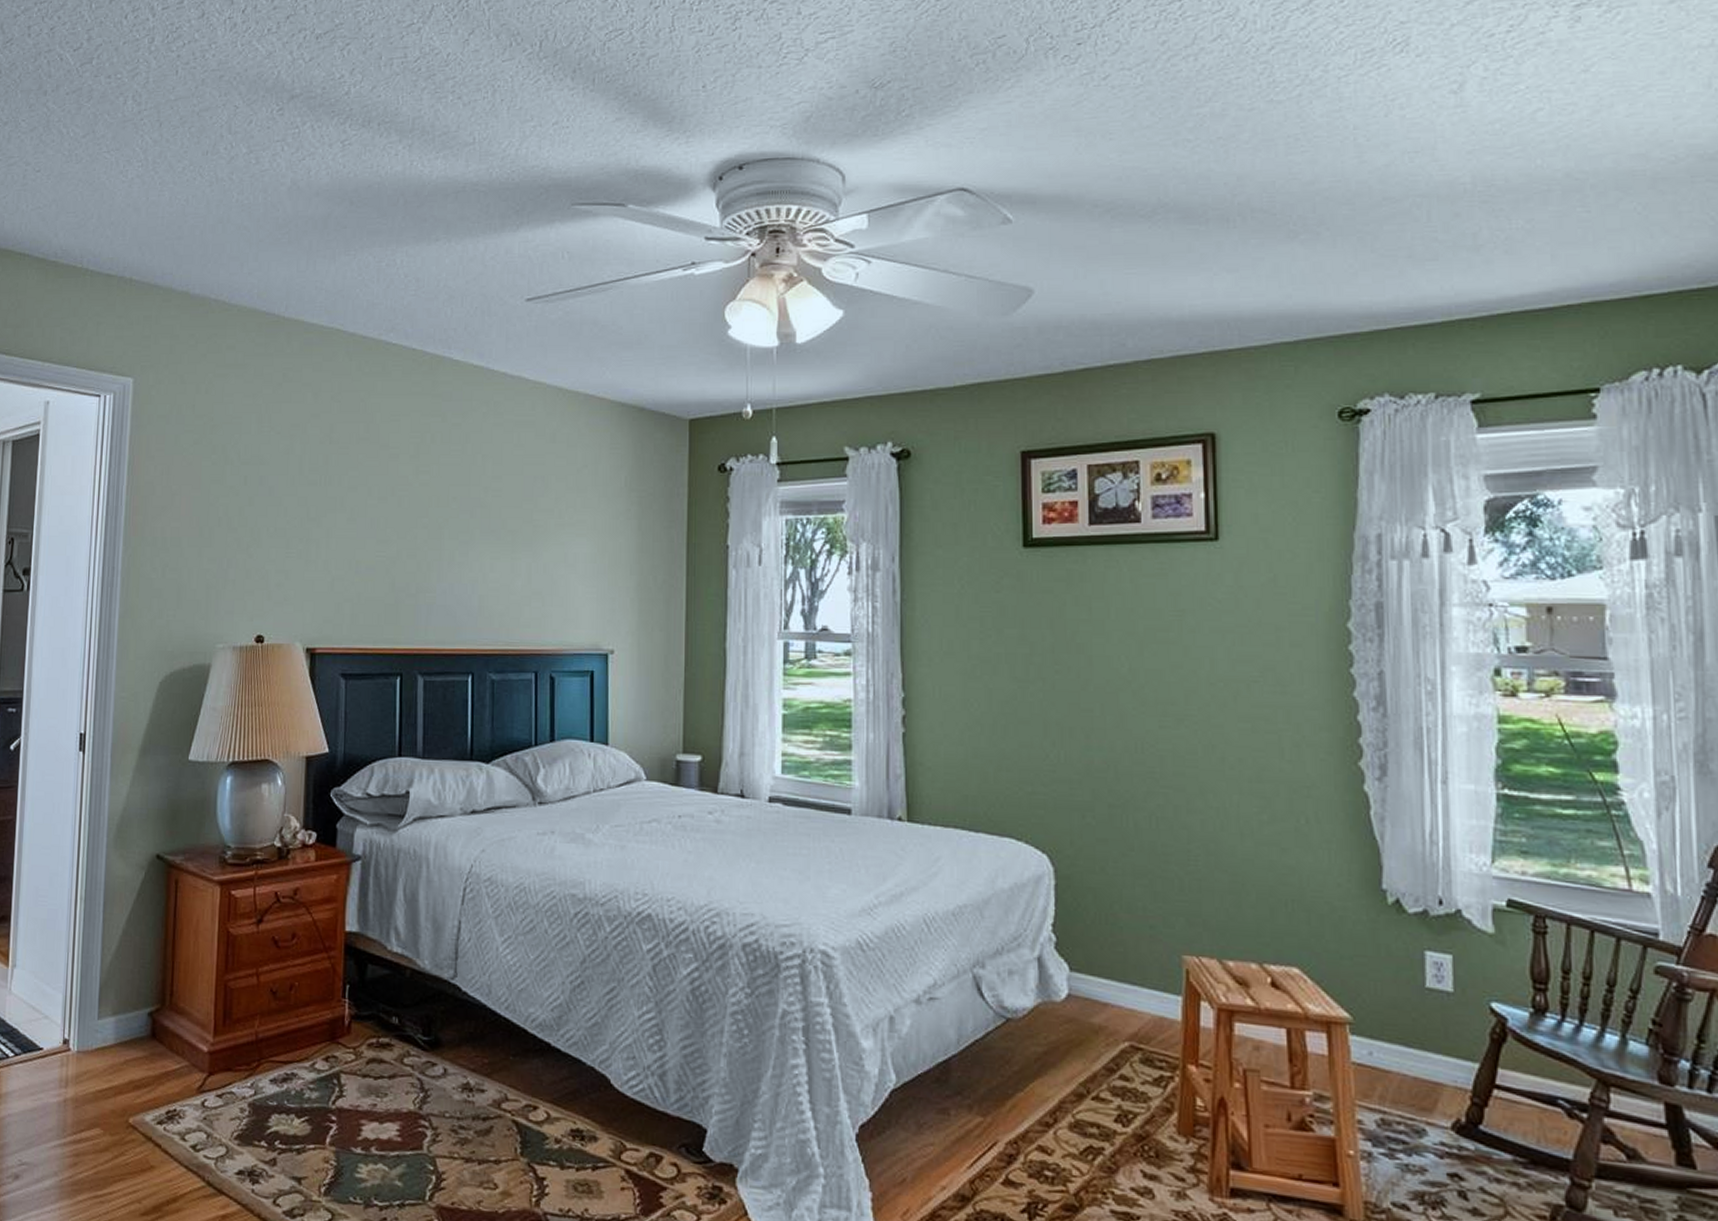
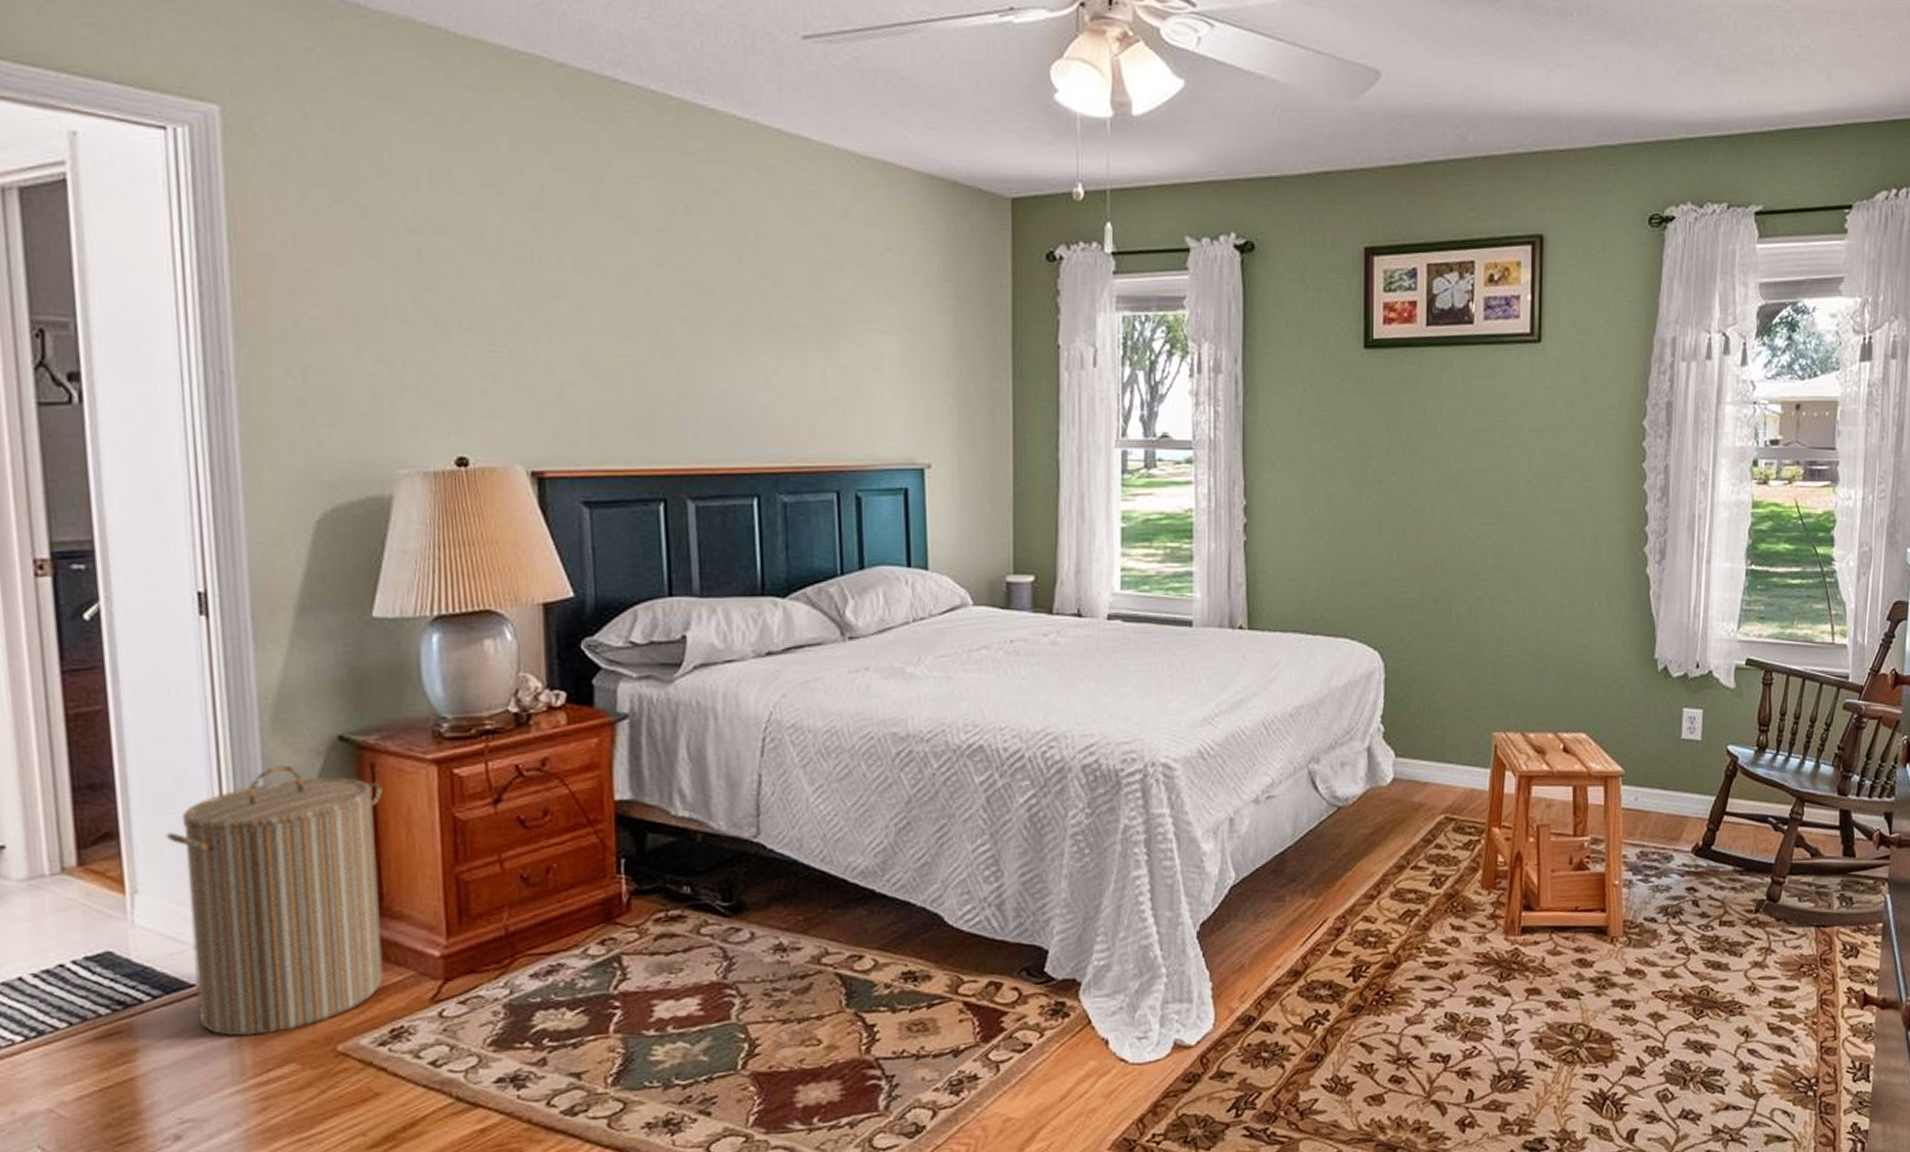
laundry hamper: none [38,874,181,1099] -> present [165,765,383,1036]

